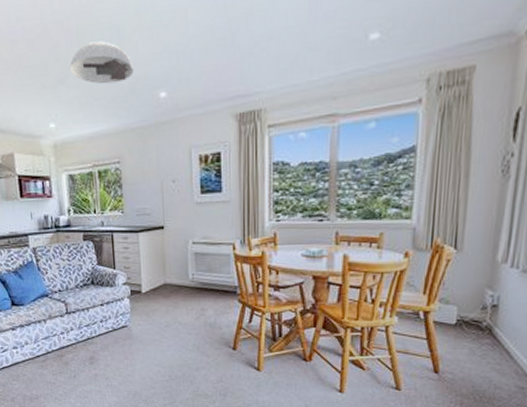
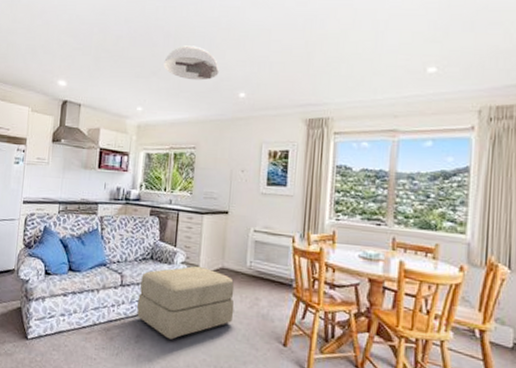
ottoman: none [85,285,182,357] -> present [136,265,235,340]

